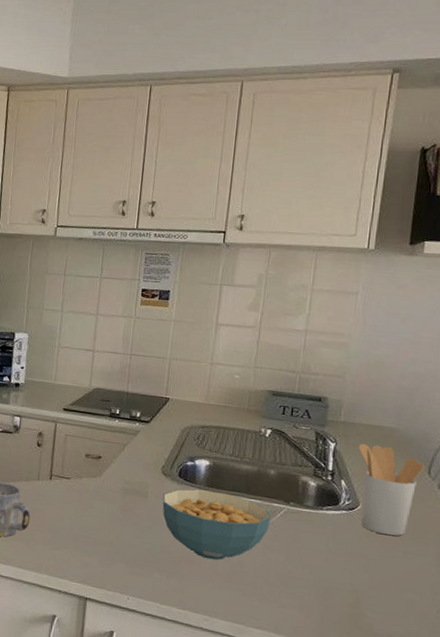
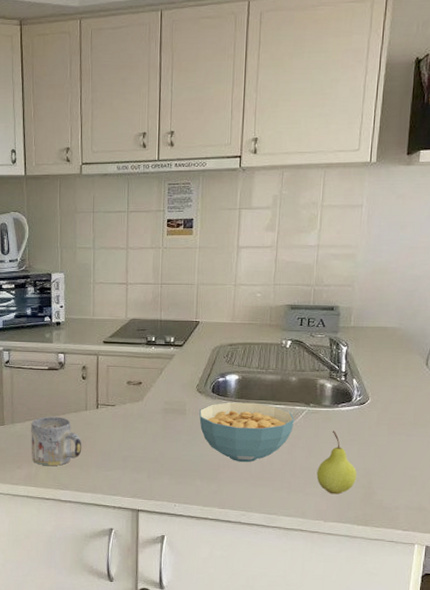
fruit: none [294,536,342,611] -> present [316,431,357,495]
utensil holder: present [358,443,424,536] -> none [366,344,422,423]

